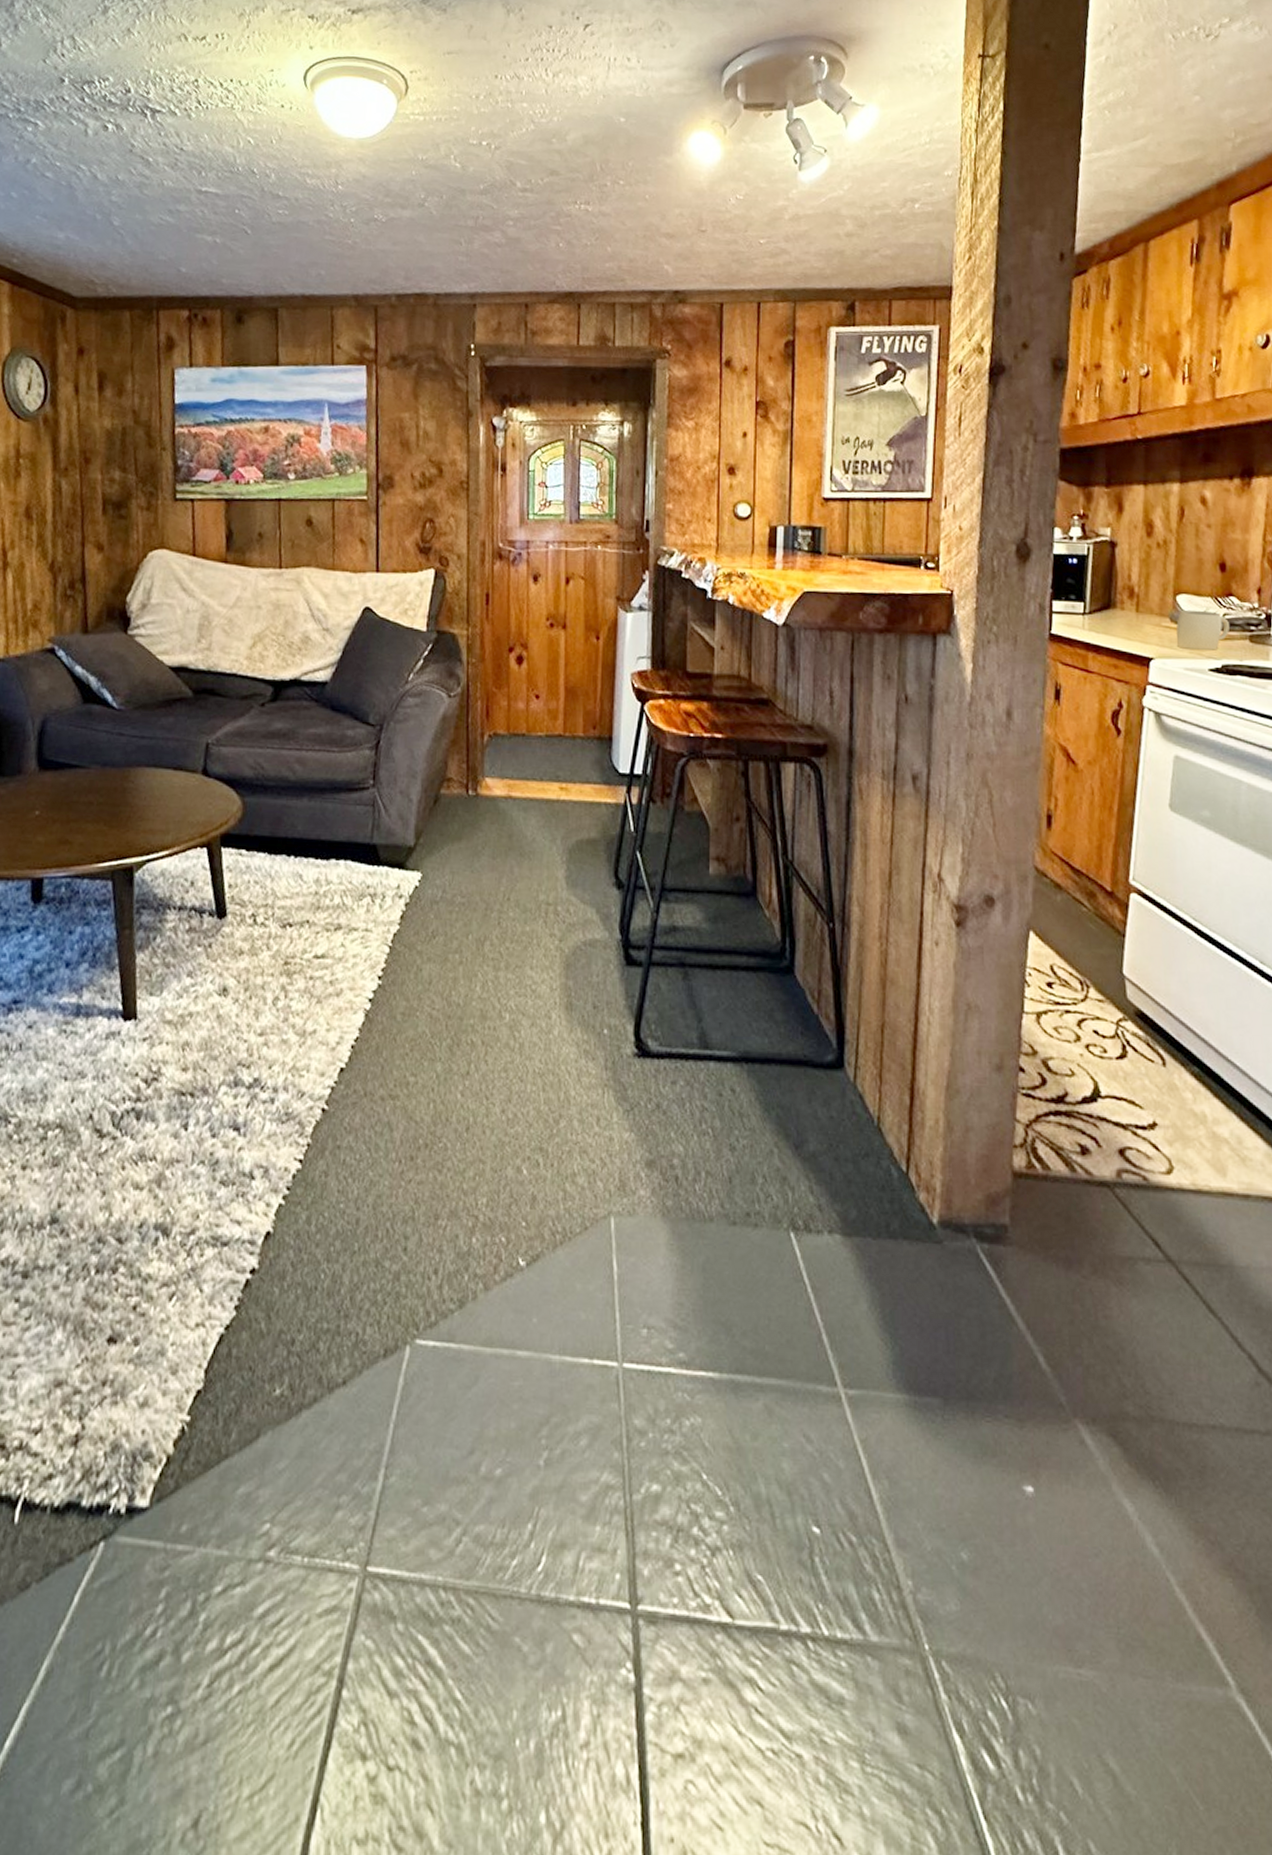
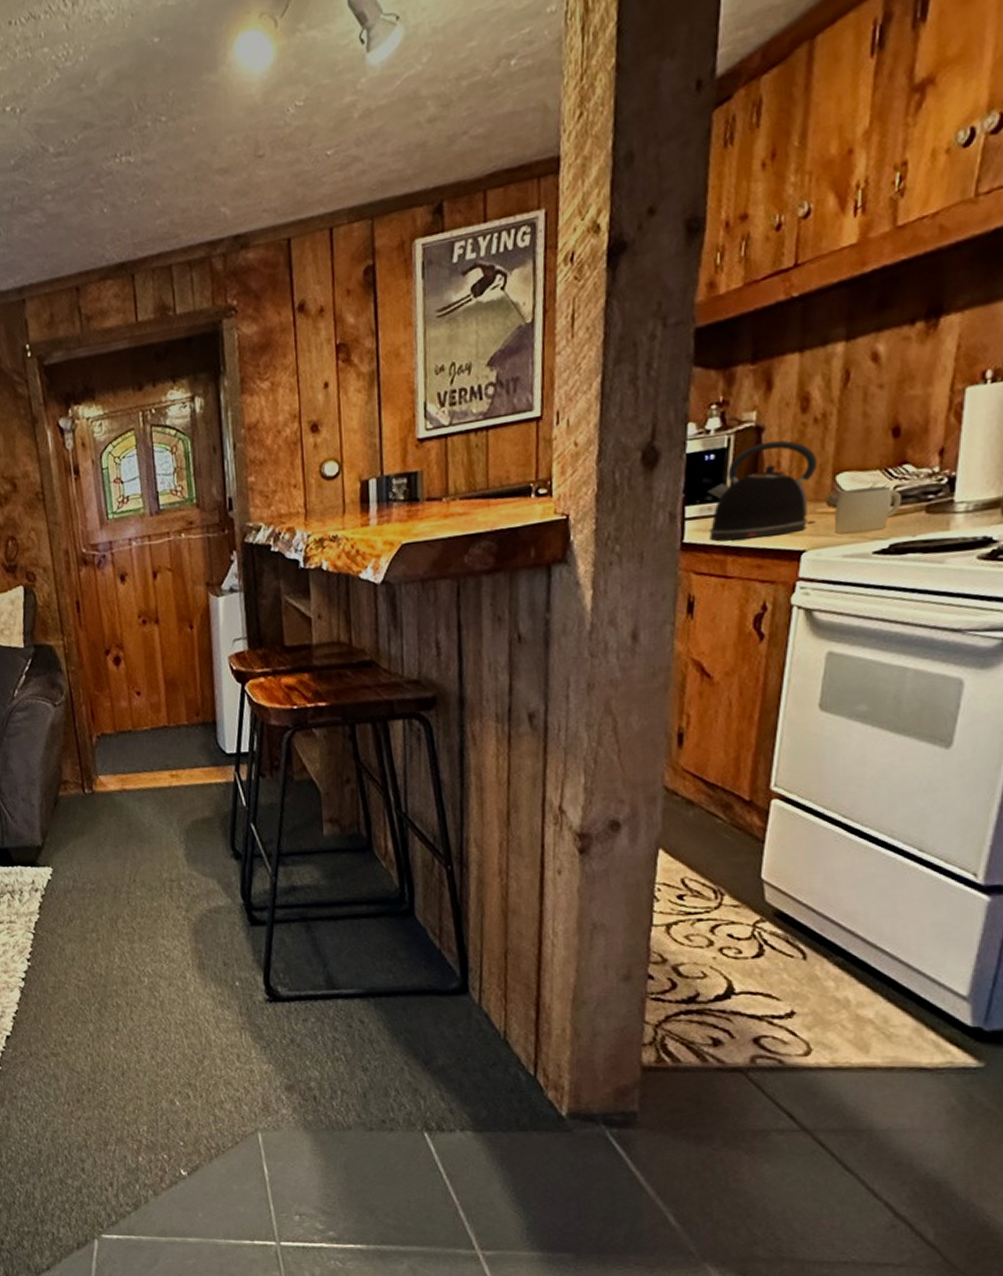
kettle: none [1071,556,1162,642] -> present [708,440,818,542]

